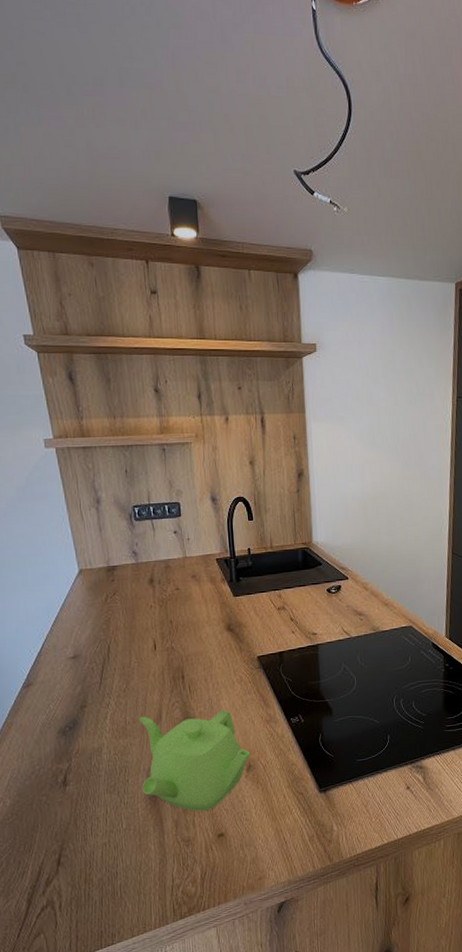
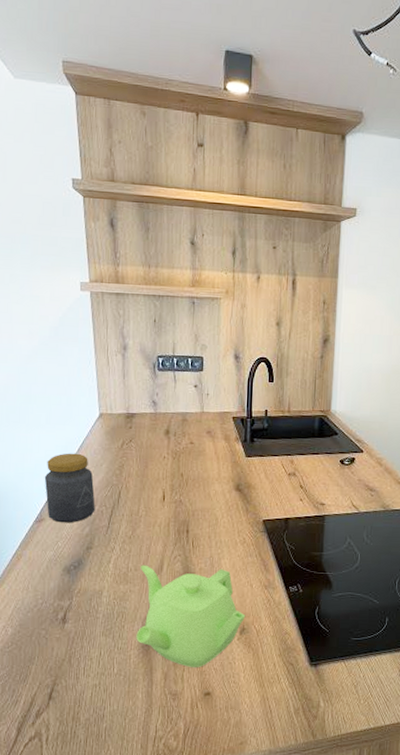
jar: none [27,612,85,685] -> present [44,453,95,523]

